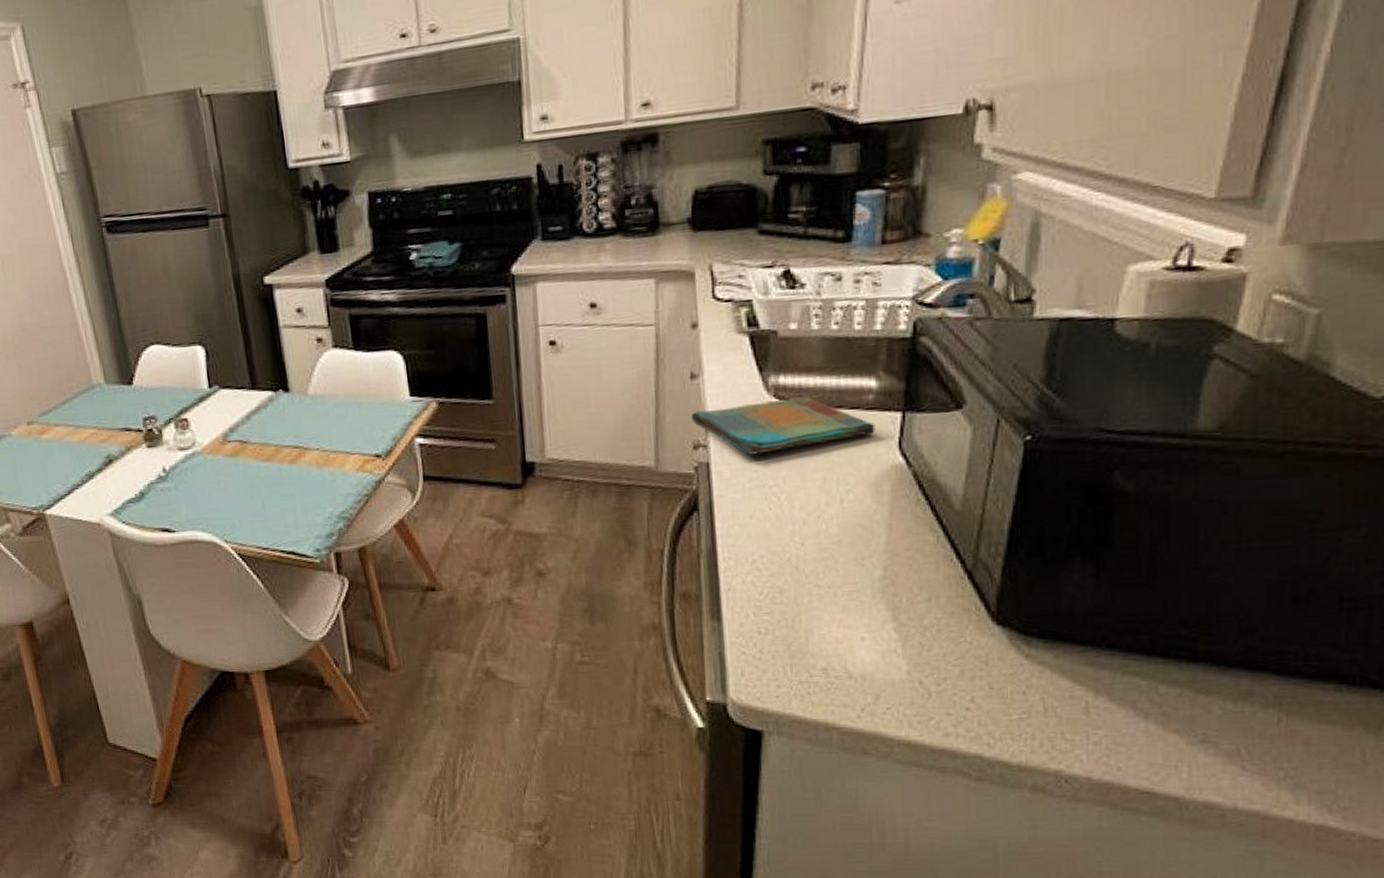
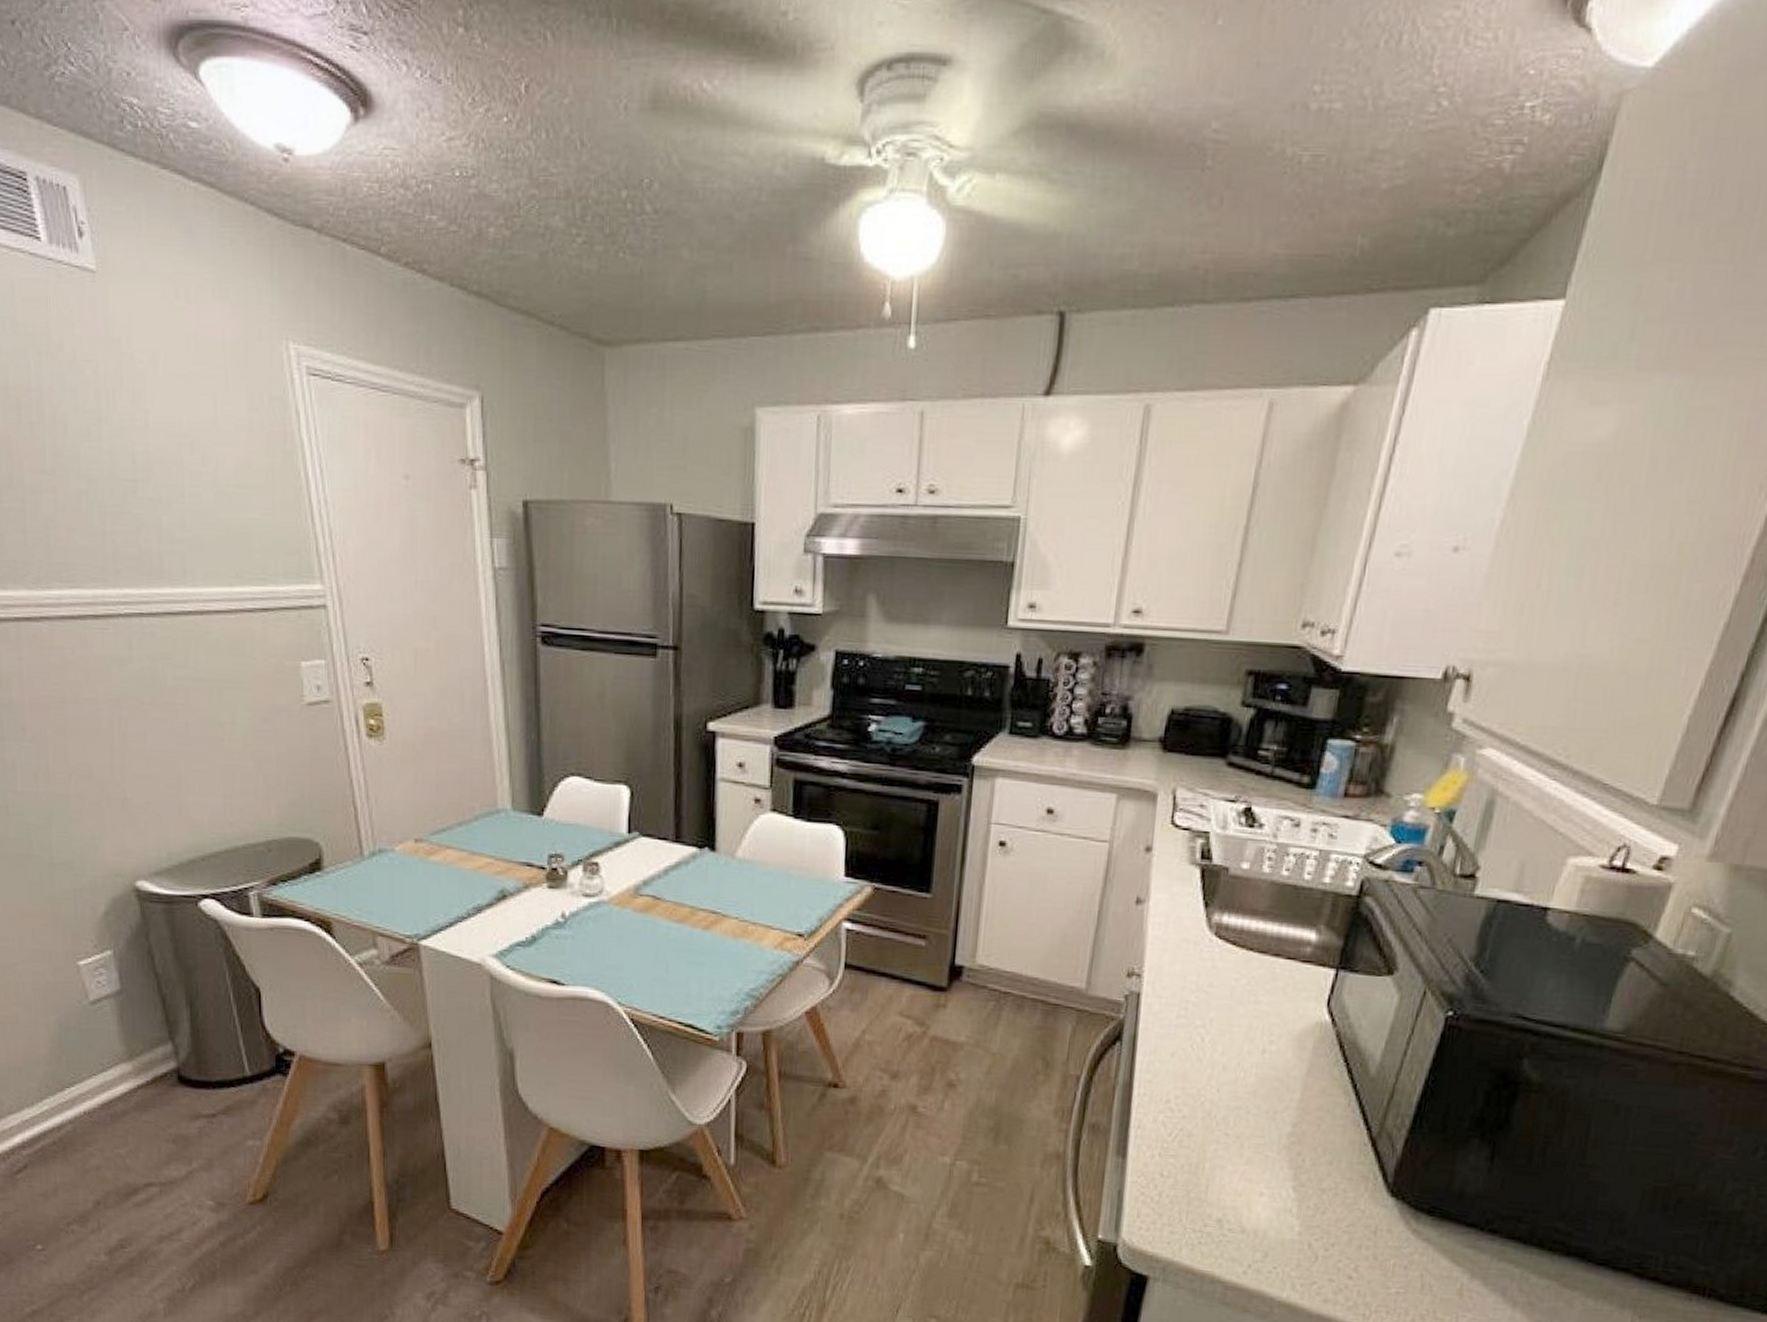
dish towel: present [692,395,876,455] -> none [1130,937,1309,992]

